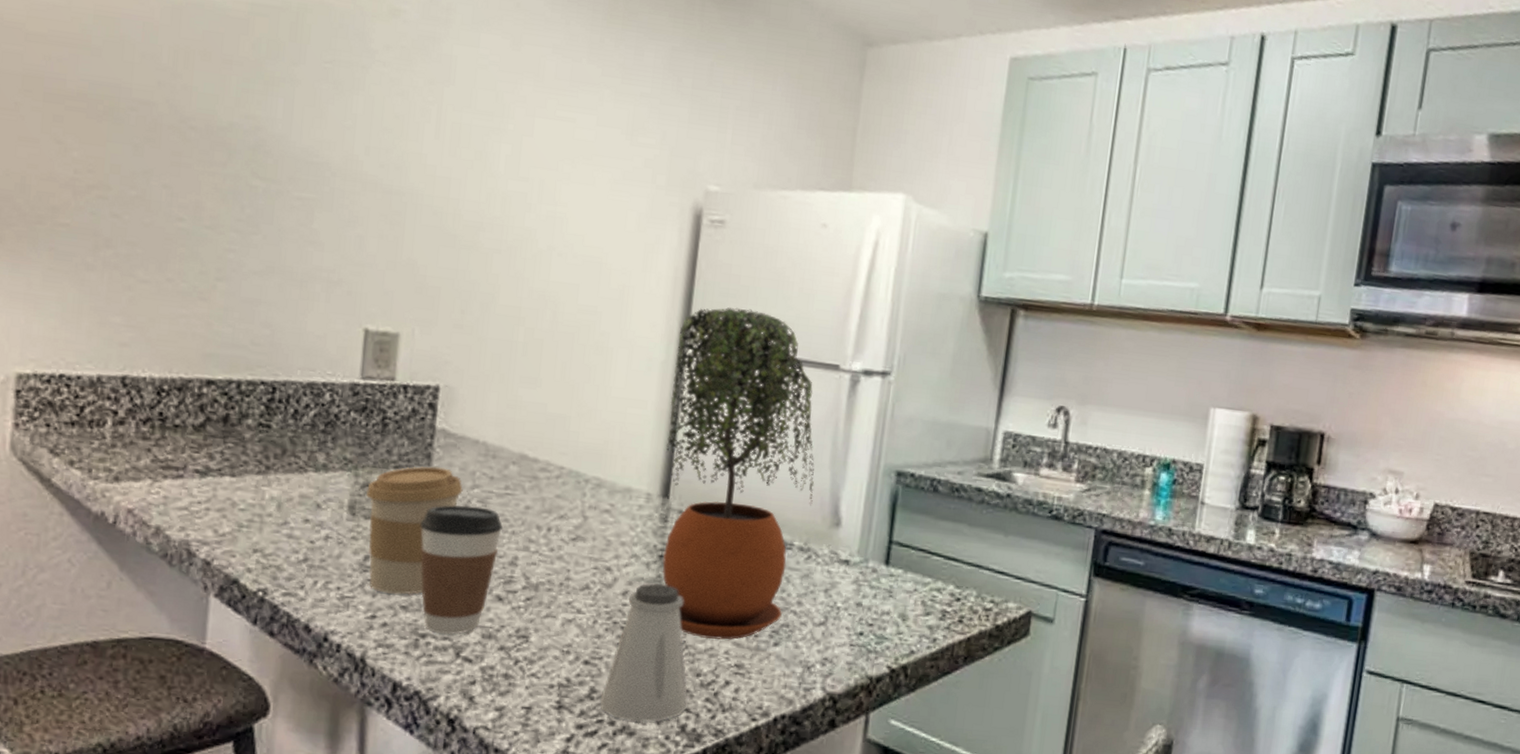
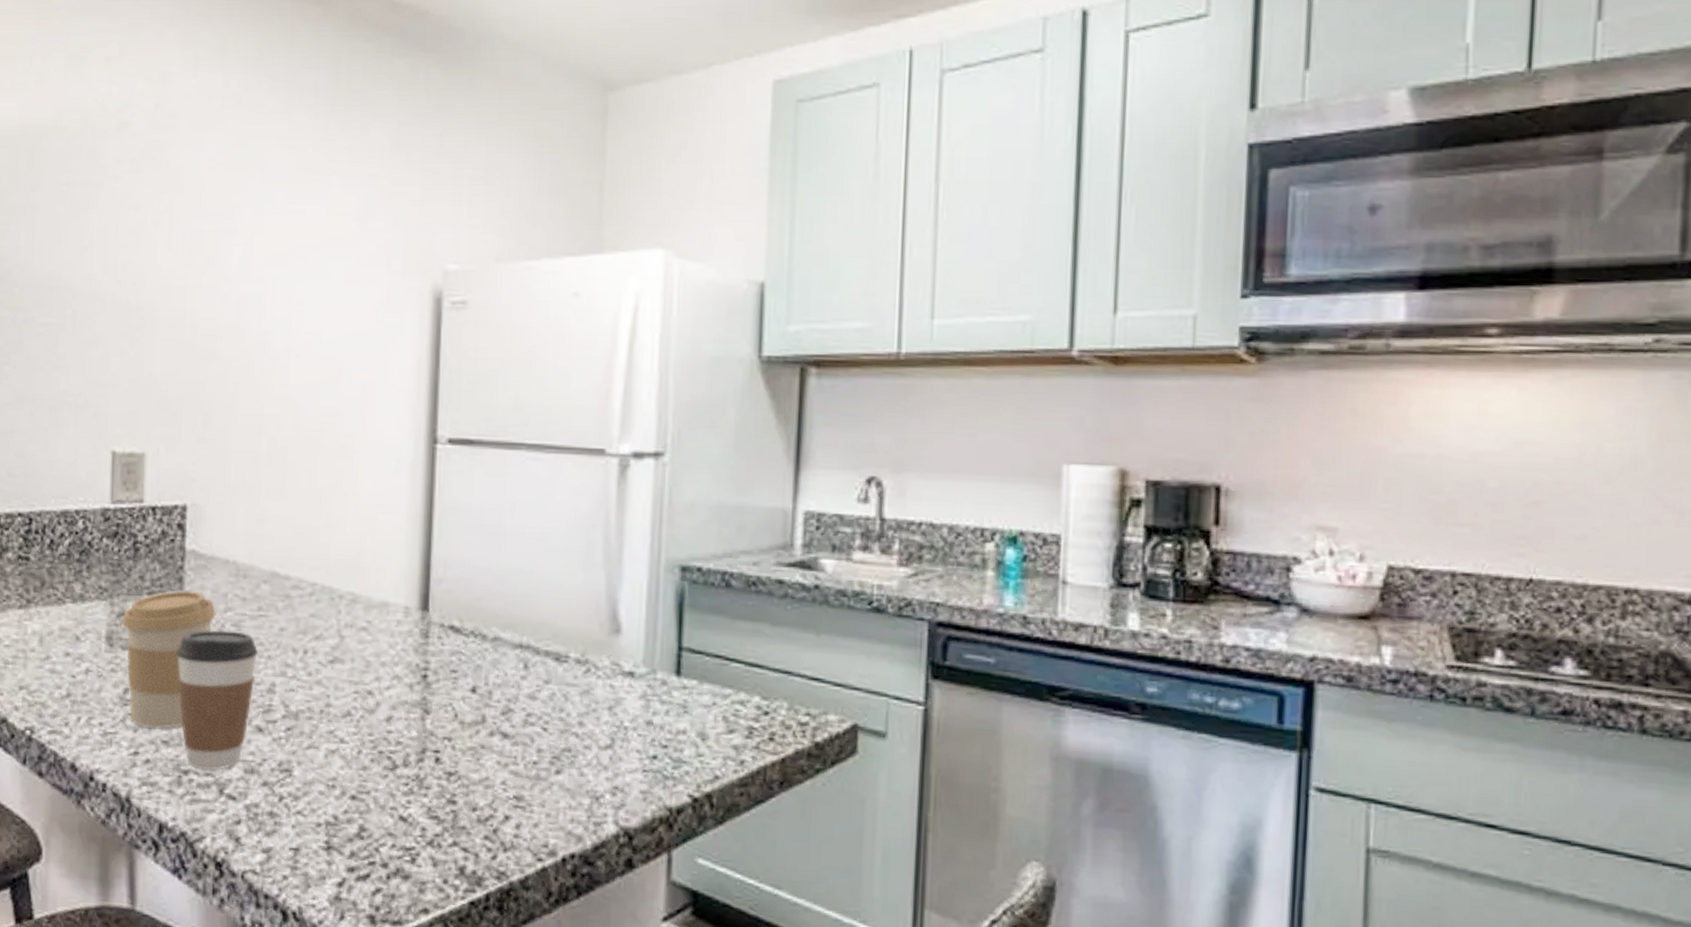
saltshaker: present [600,583,689,723] -> none [370,707,466,865]
potted plant: present [662,307,815,640] -> none [422,394,587,769]

